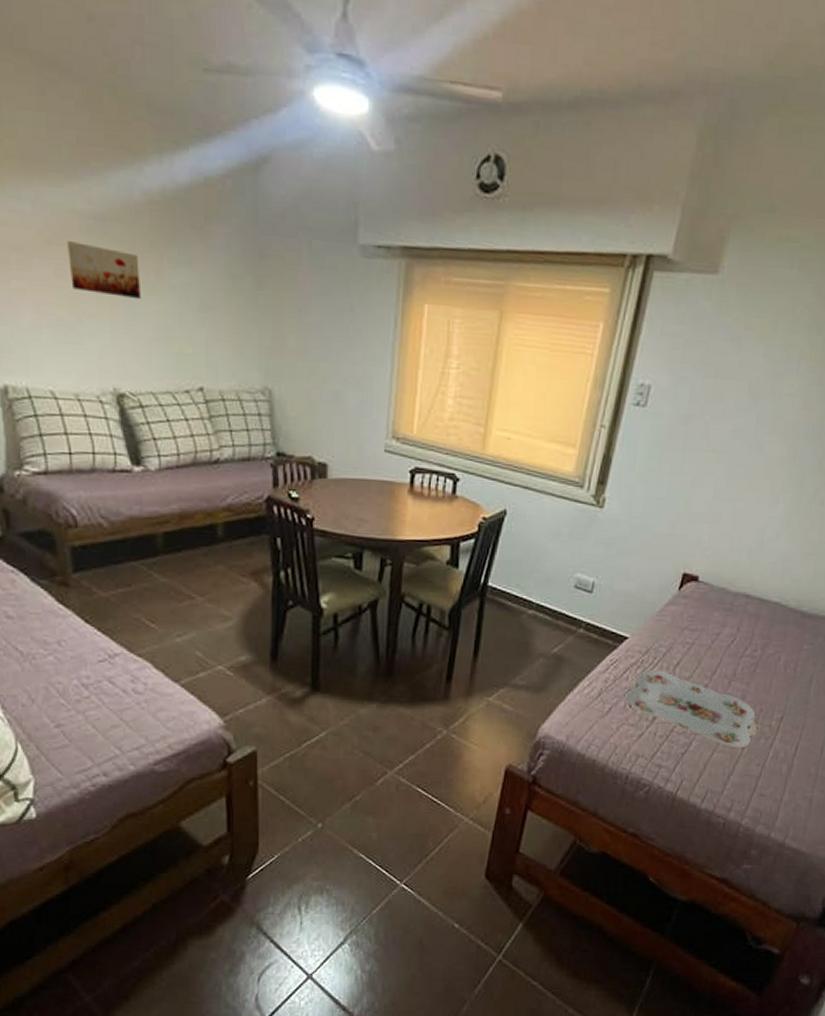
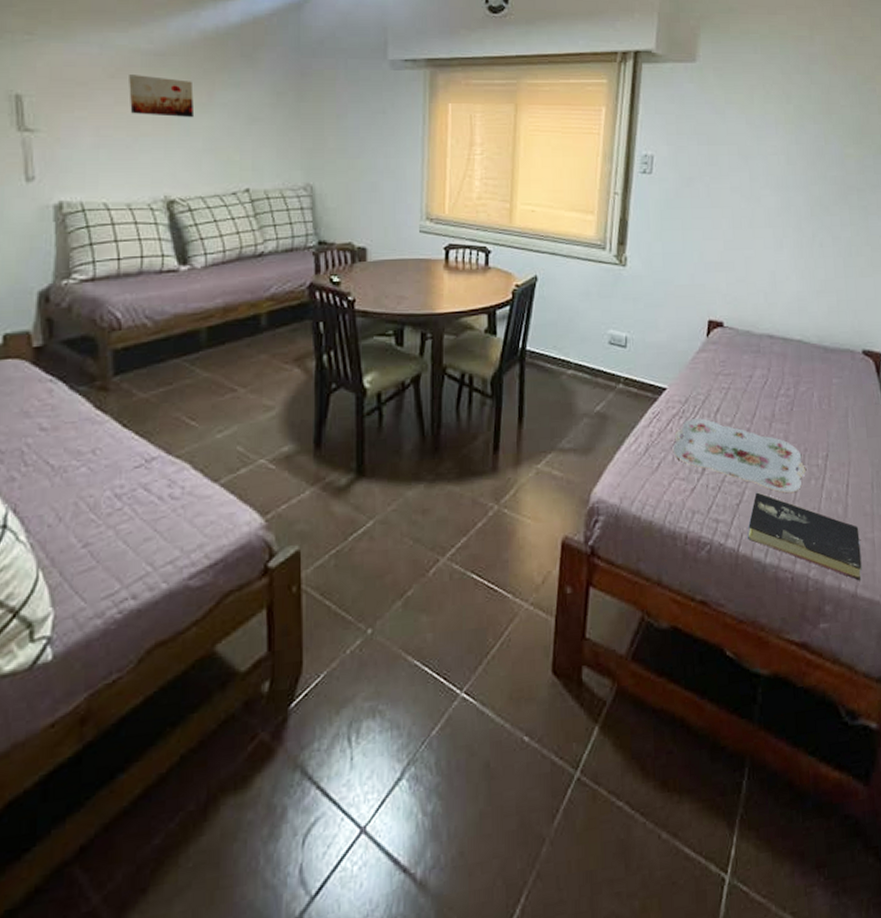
book: none [687,744,800,833] -> present [748,492,862,581]

